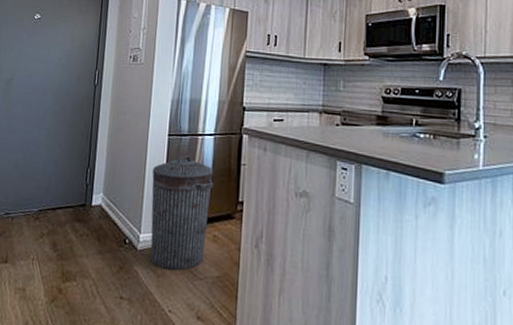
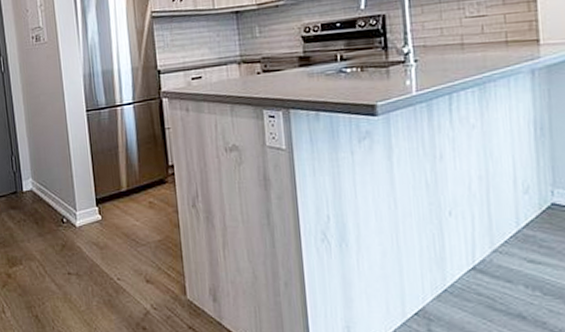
trash can: present [150,155,214,271] -> none [76,127,143,241]

